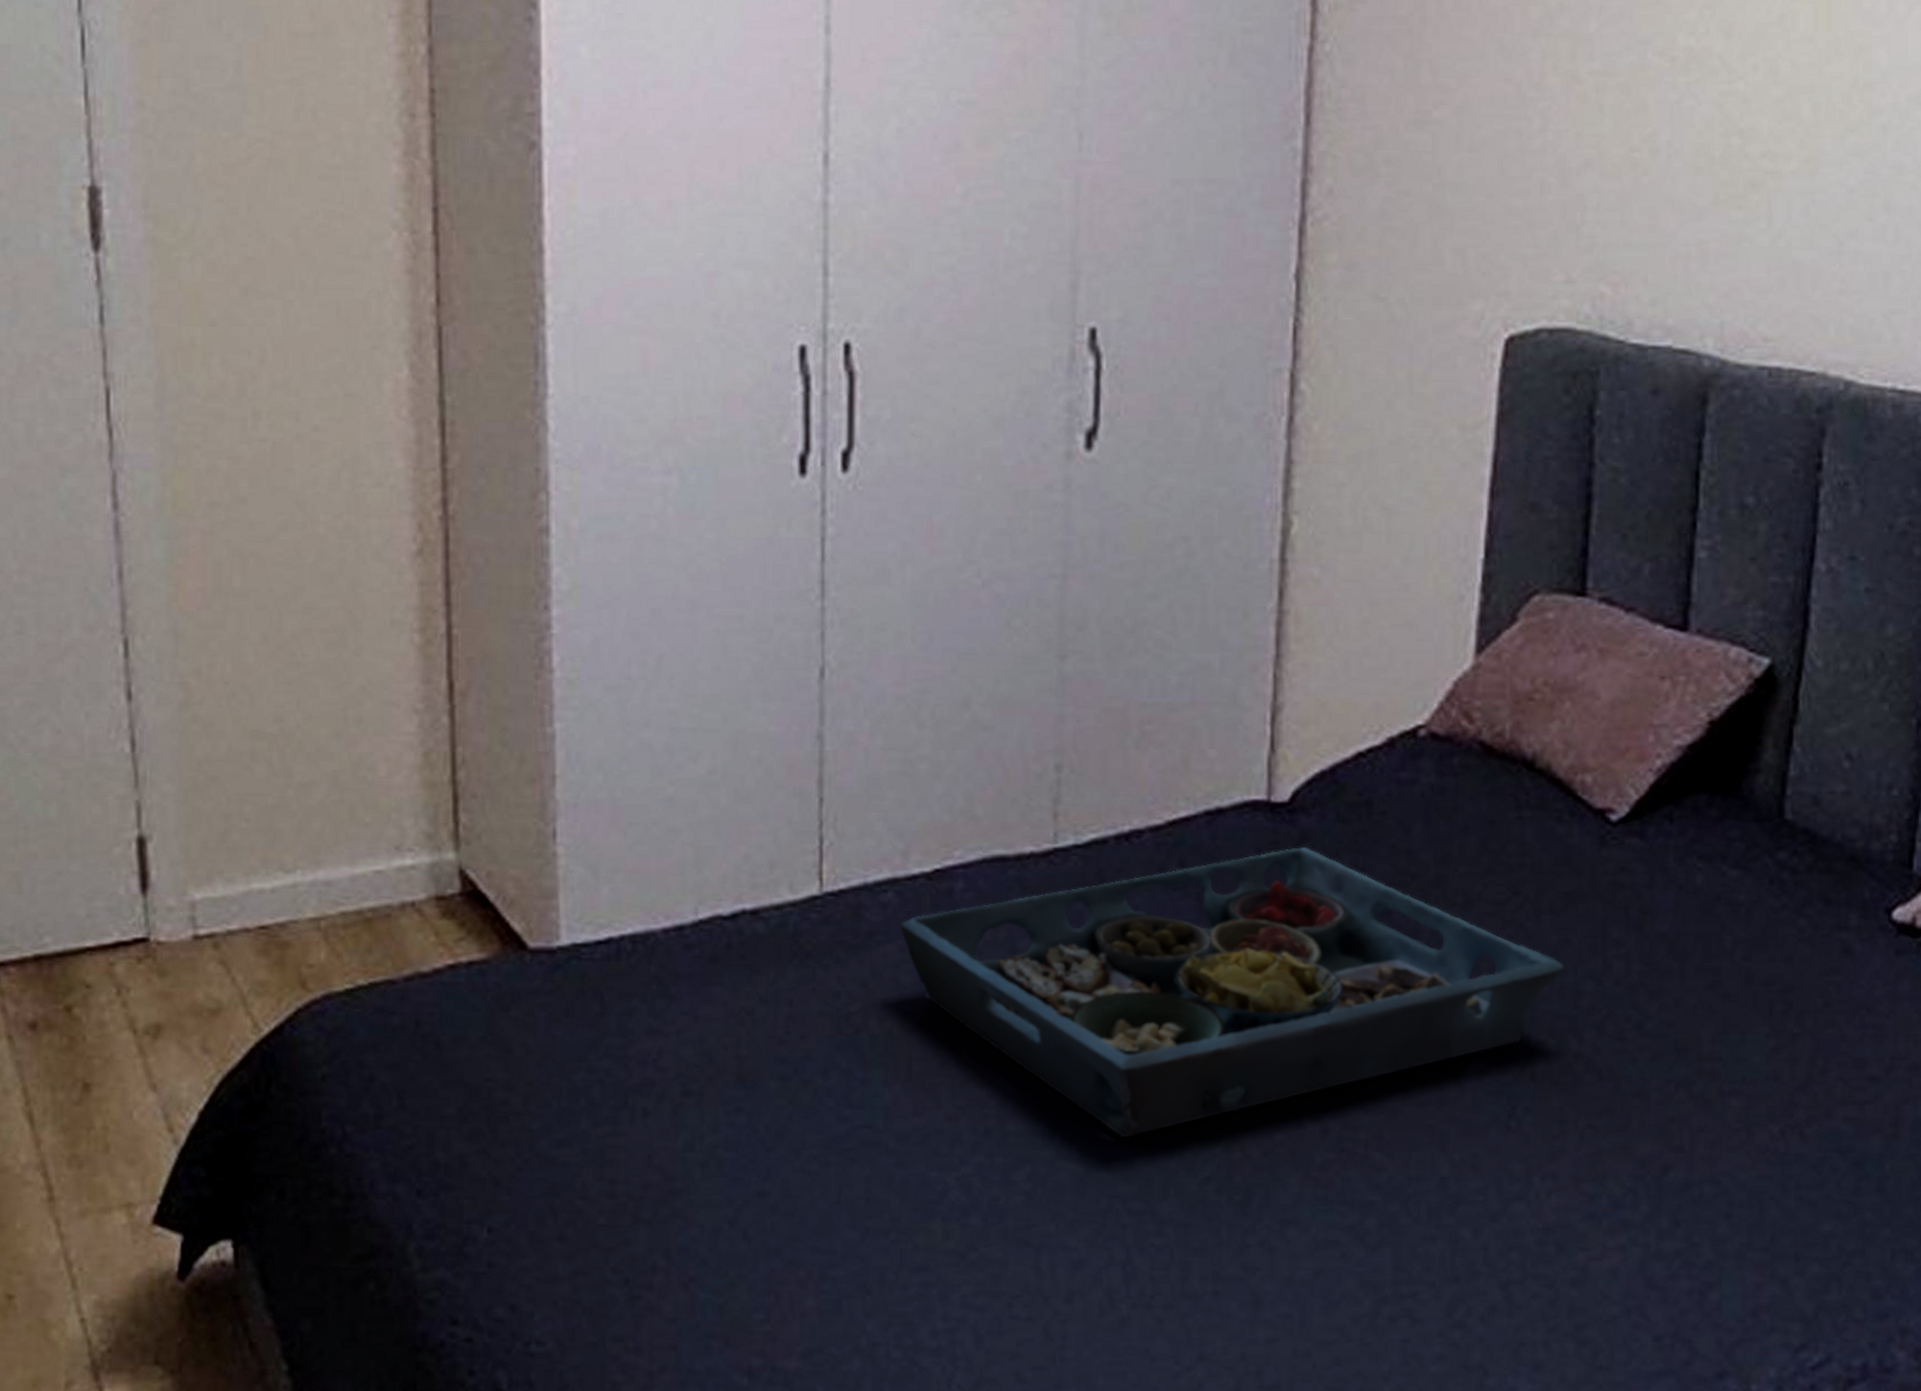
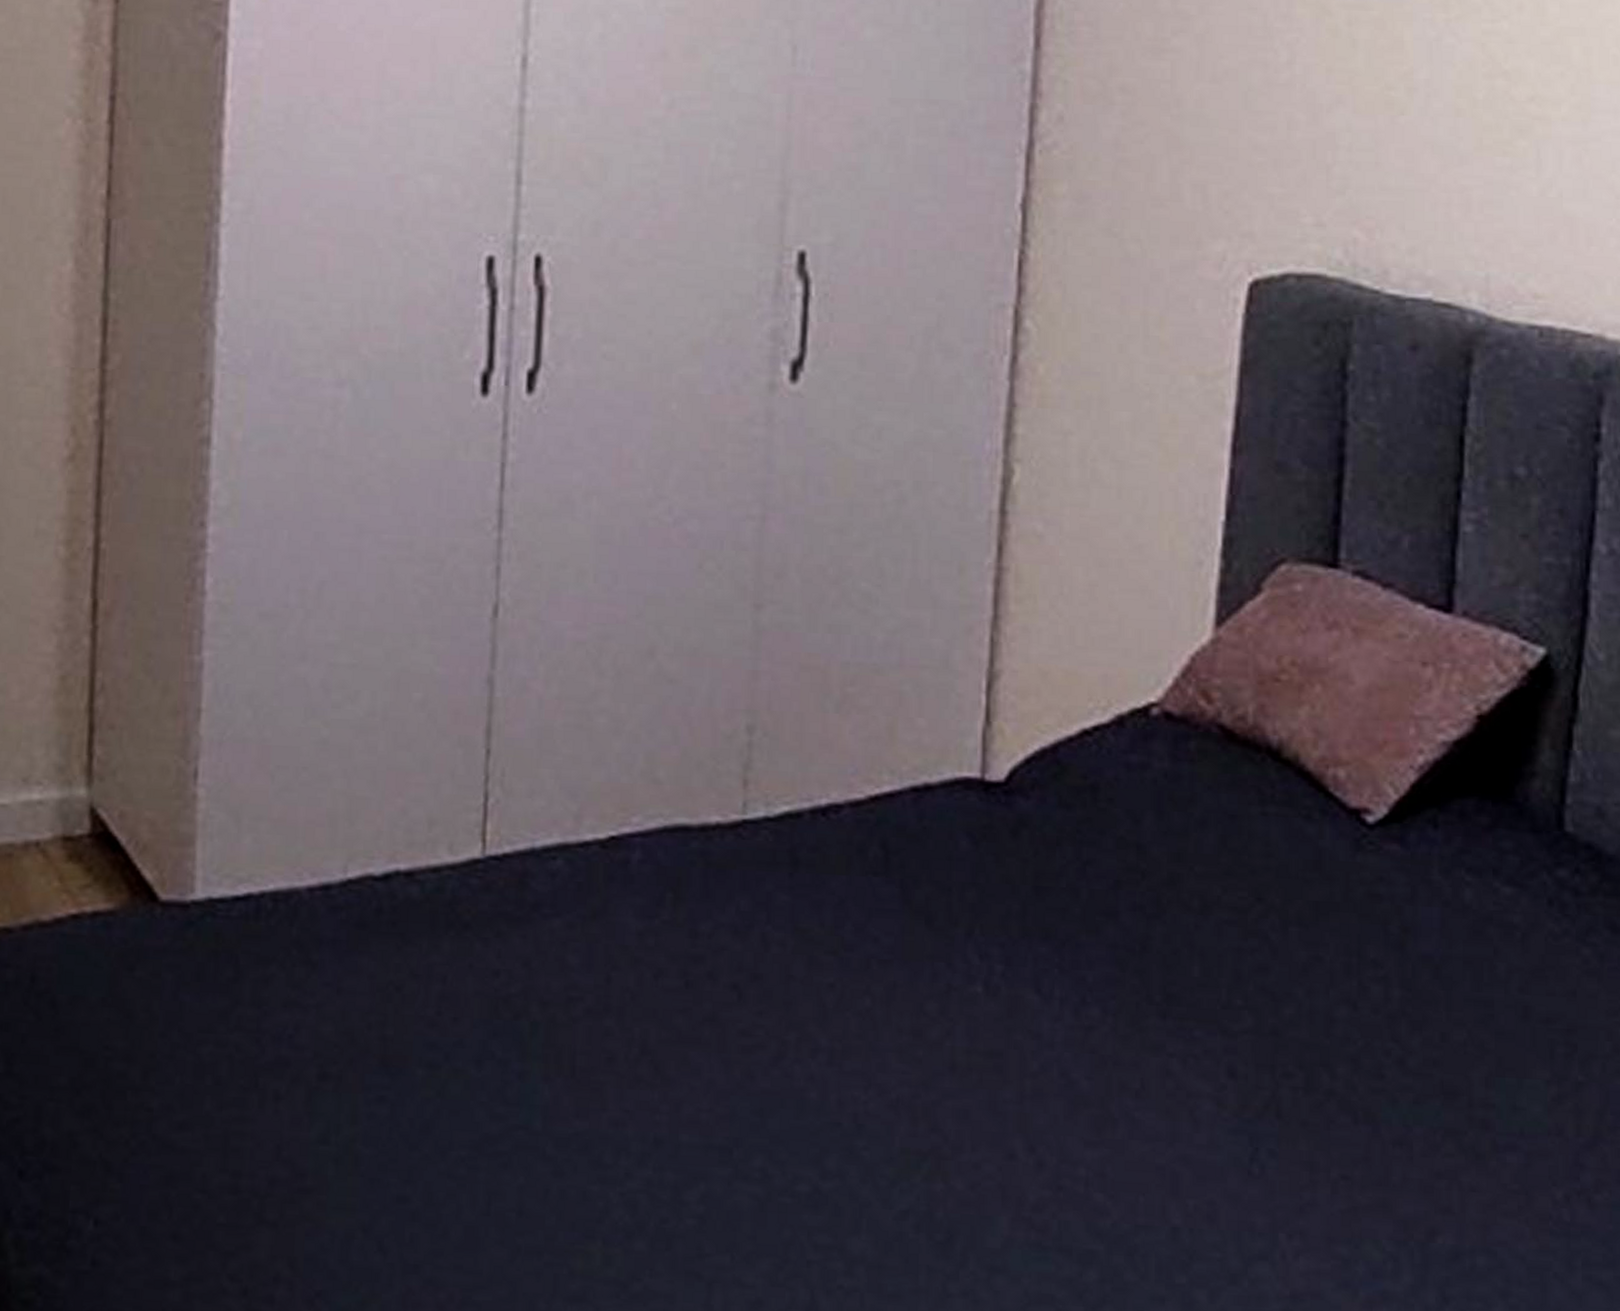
serving tray: present [899,846,1565,1138] -> none [568,833,1316,1159]

